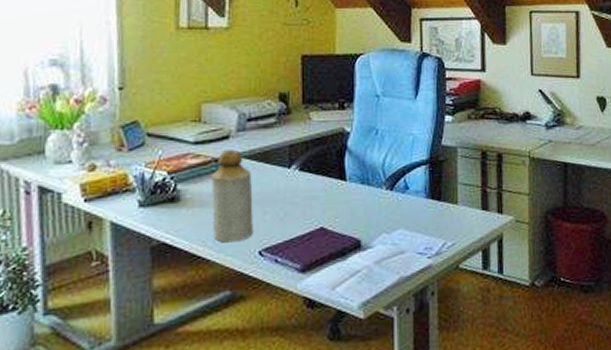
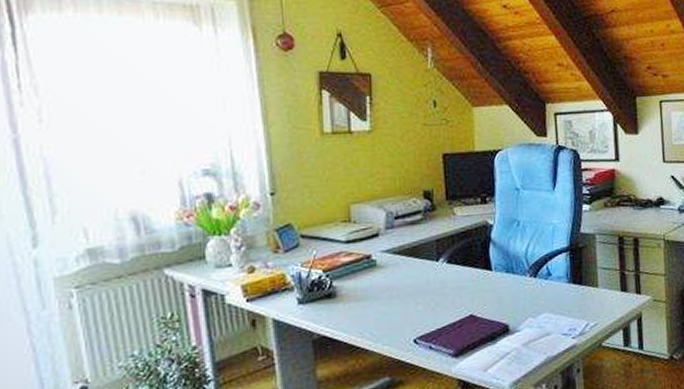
bottle: present [211,148,253,243] -> none [364,245,407,333]

